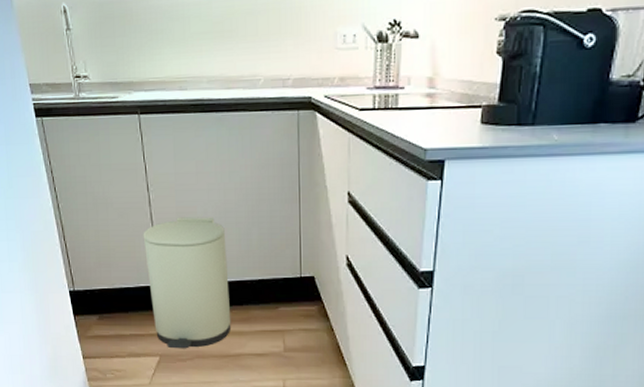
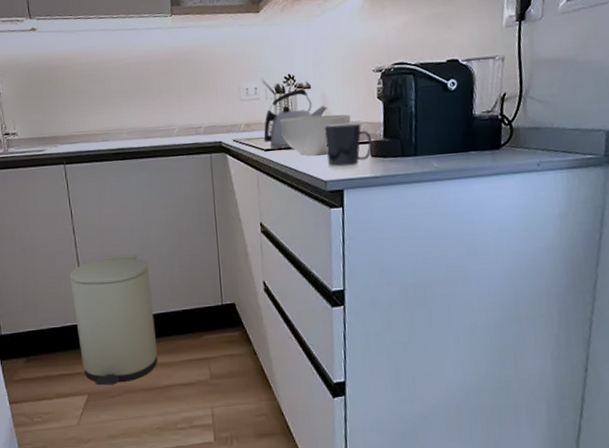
kettle: none [359,37,436,110] -> present [263,88,327,151]
bowl: none [380,71,462,119] -> present [280,114,351,156]
mug: none [429,81,484,137] -> present [323,122,373,170]

